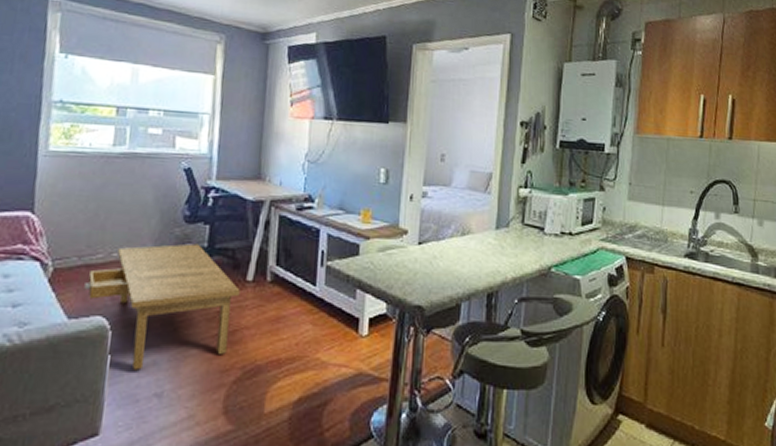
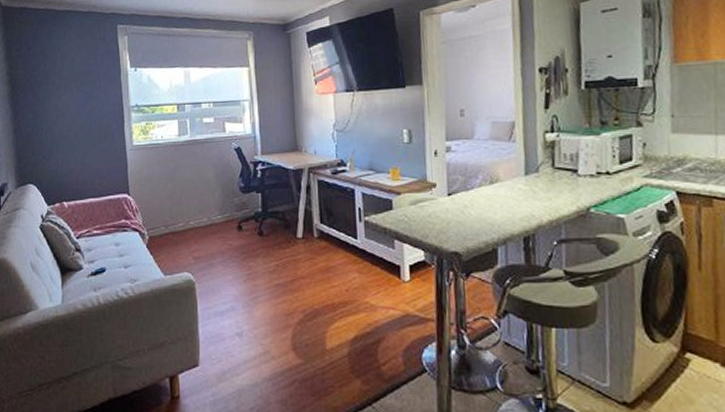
coffee table: present [84,243,240,370] -> none [173,209,293,315]

